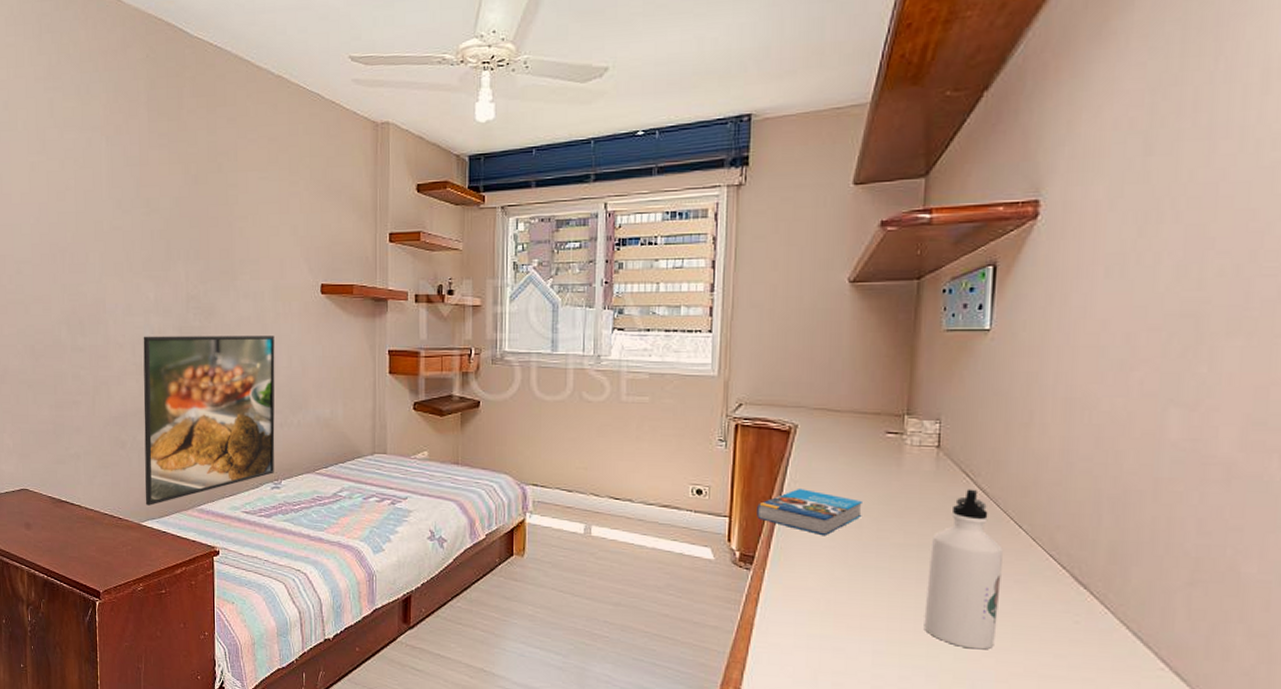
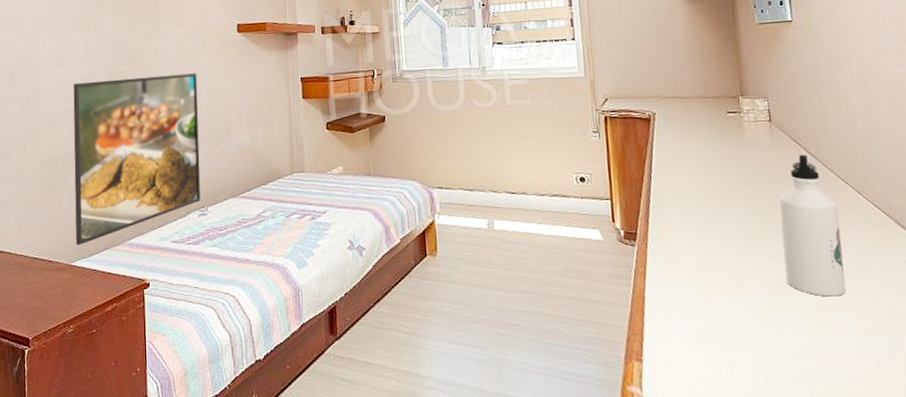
book: present [757,489,862,535] -> none [632,168,720,207]

